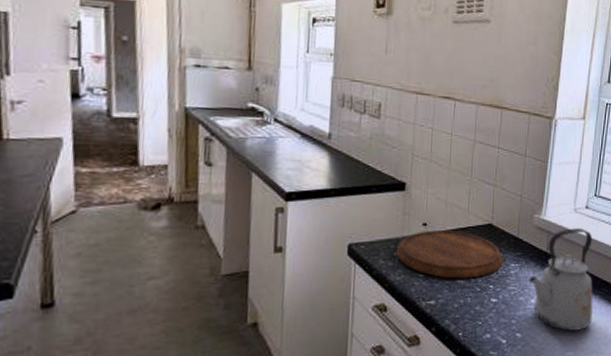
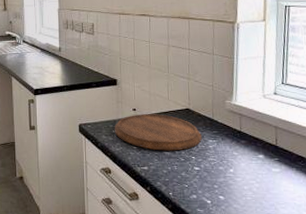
kettle: present [528,228,593,332] -> none [226,111,291,198]

